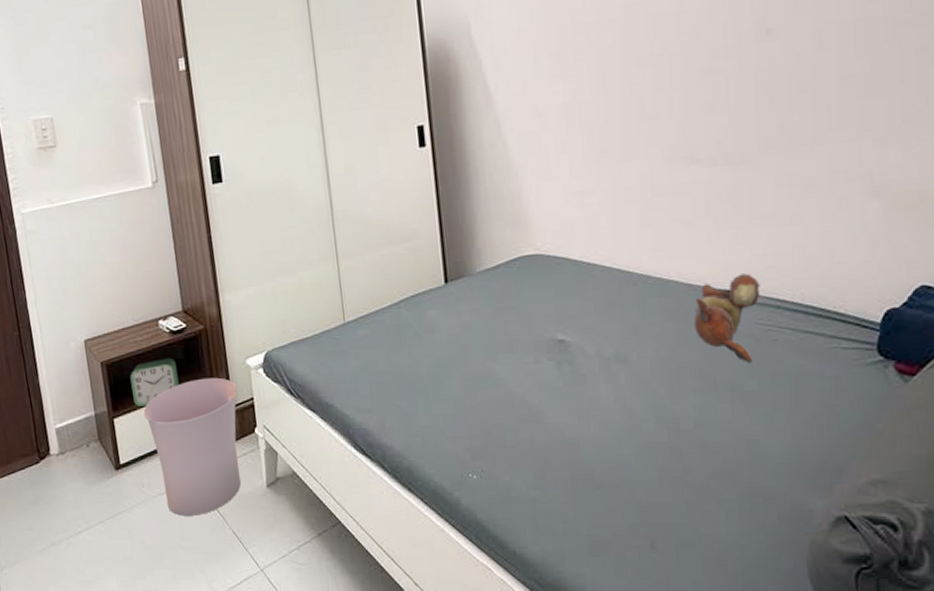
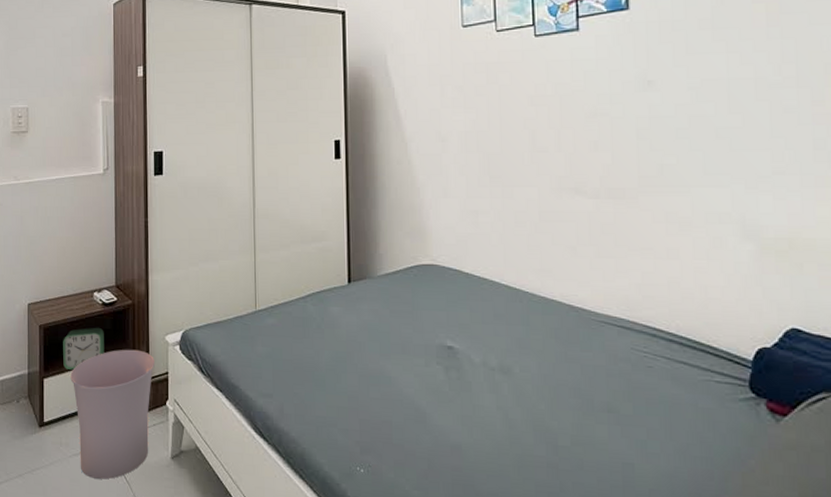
stuffed animal: present [694,273,761,363] -> none [575,300,638,387]

